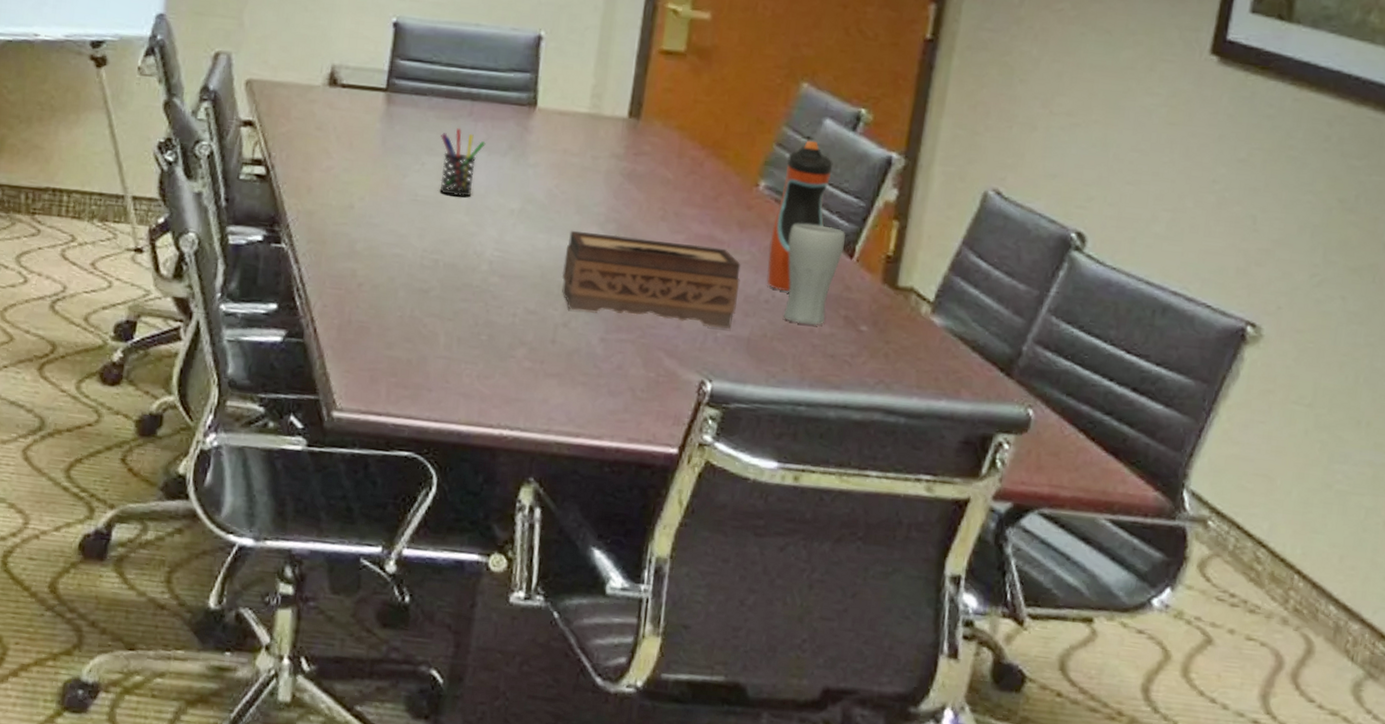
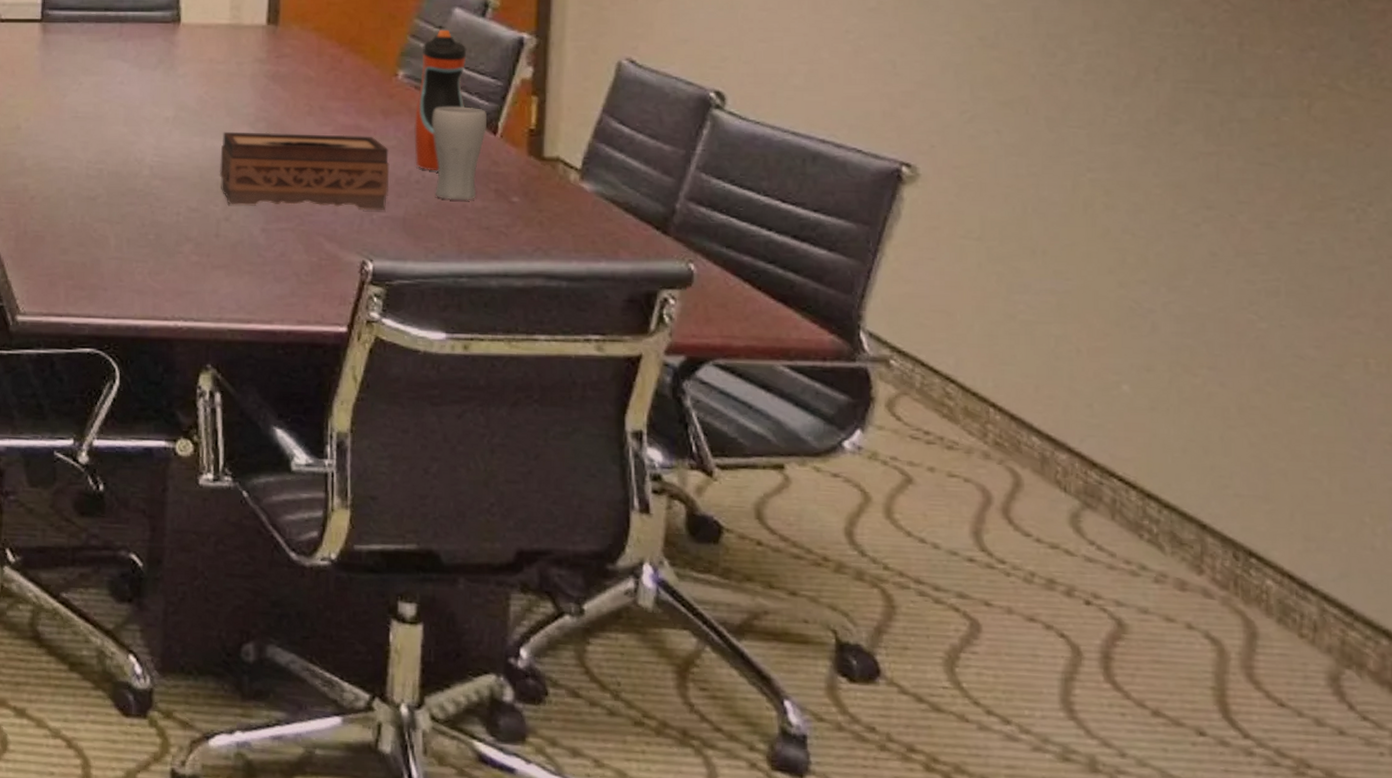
pen holder: present [439,127,486,197] -> none [95,48,137,110]

